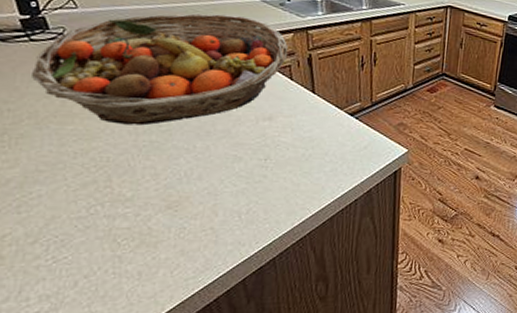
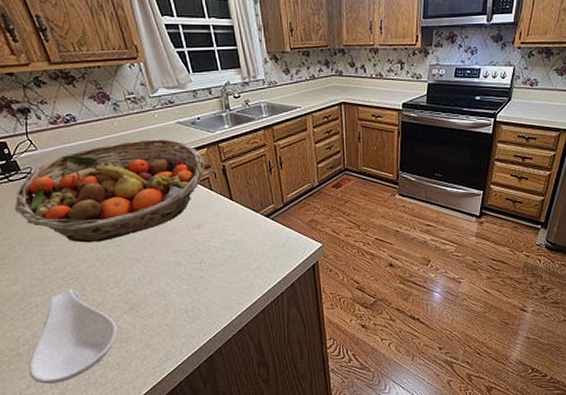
spoon rest: none [10,178,146,296] -> present [28,288,117,384]

